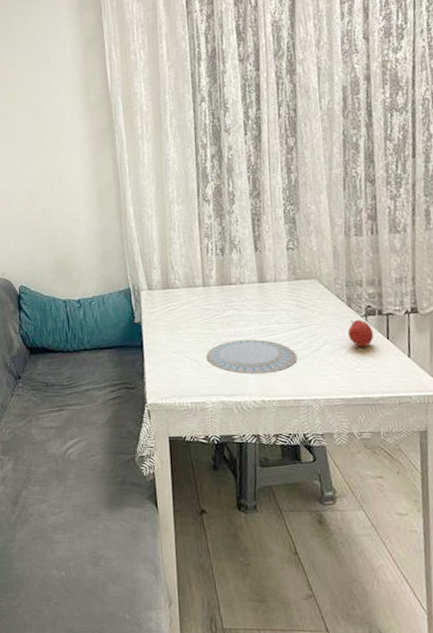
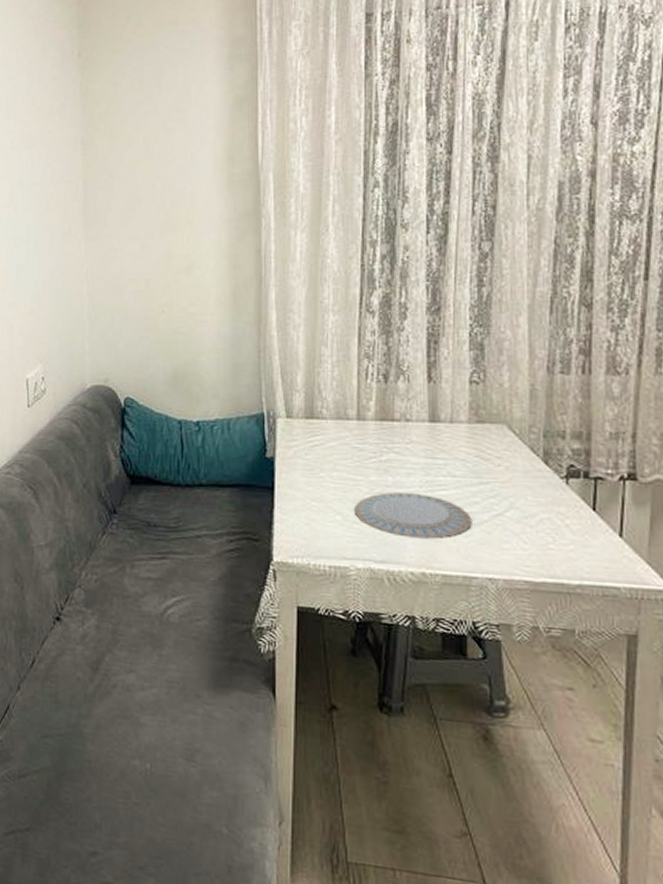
fruit: present [347,319,374,348] -> none [540,480,576,518]

